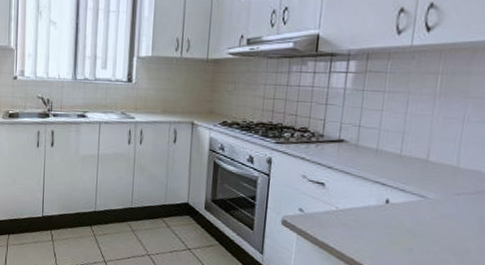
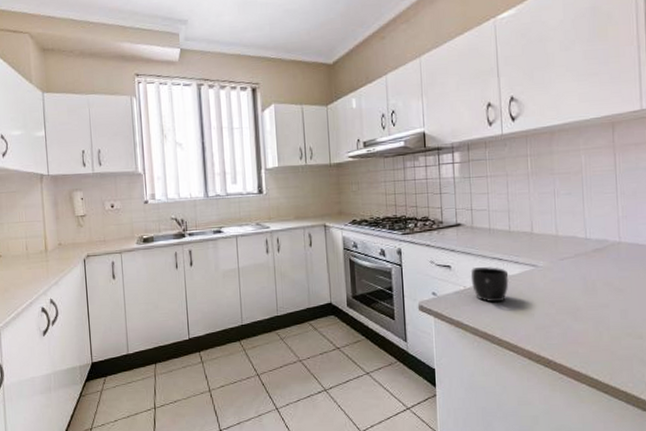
mug: none [345,189,390,230] -> present [470,267,509,303]

